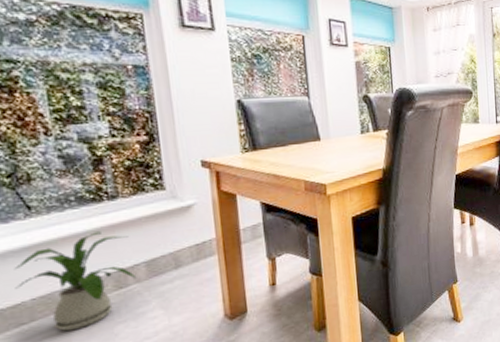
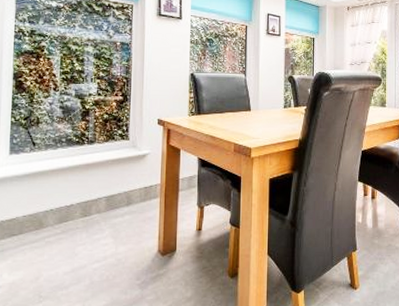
house plant: present [14,231,137,332] -> none [14,168,98,246]

